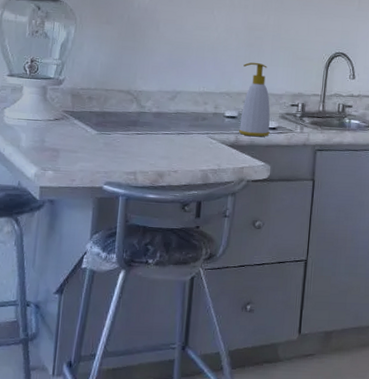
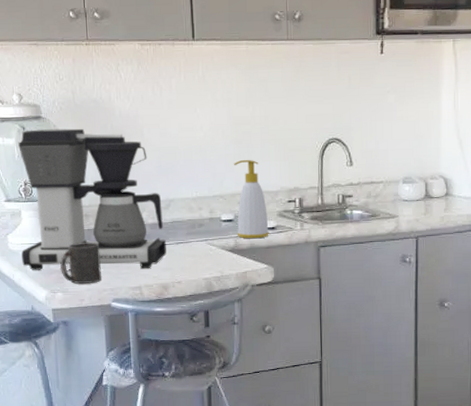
coffee maker: none [15,10,169,156] -> present [18,128,166,270]
mug: none [55,123,99,165] -> present [60,242,102,284]

